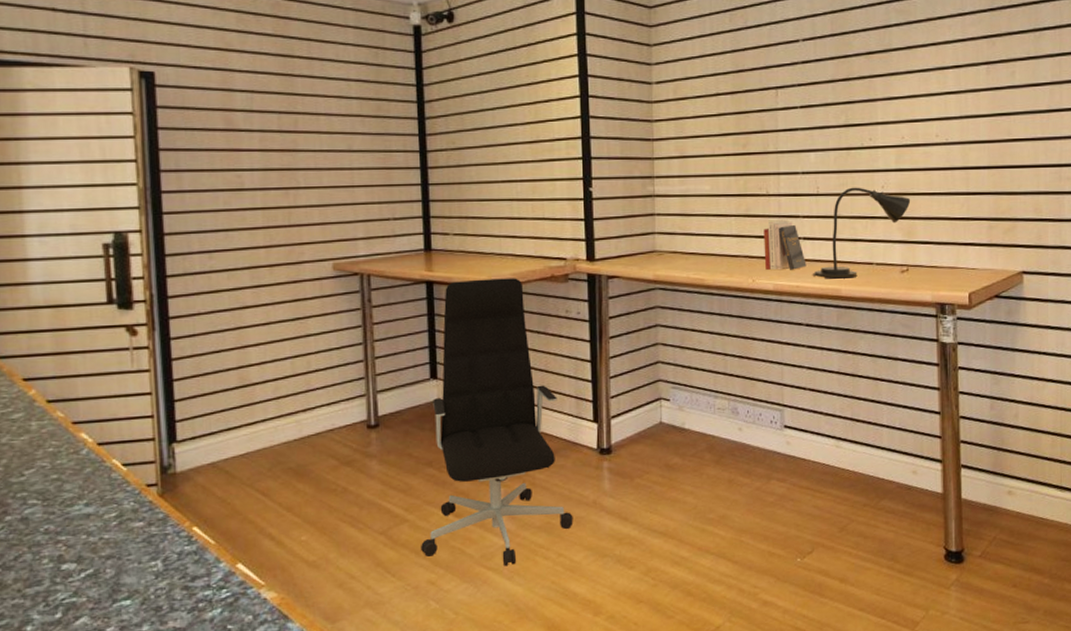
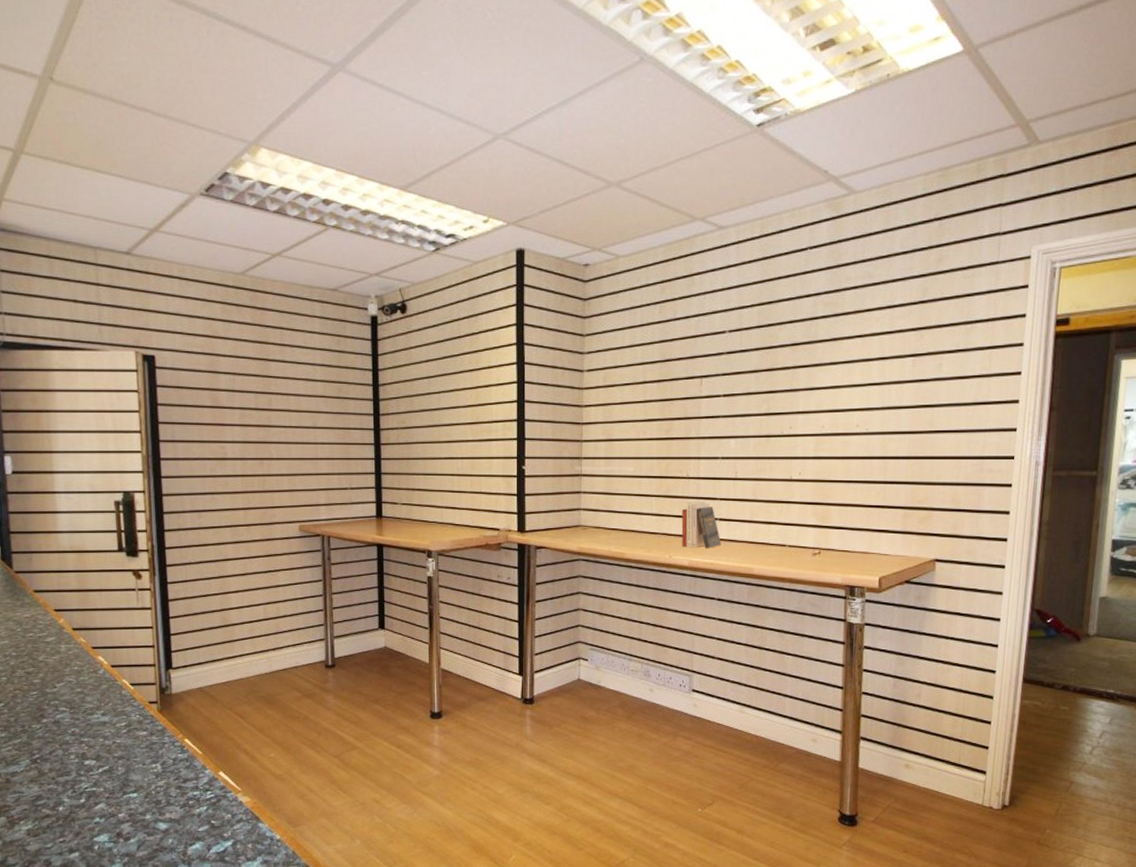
office chair: present [421,278,573,567] -> none [368,544,498,793]
desk lamp: present [812,187,911,279] -> none [726,473,827,558]

